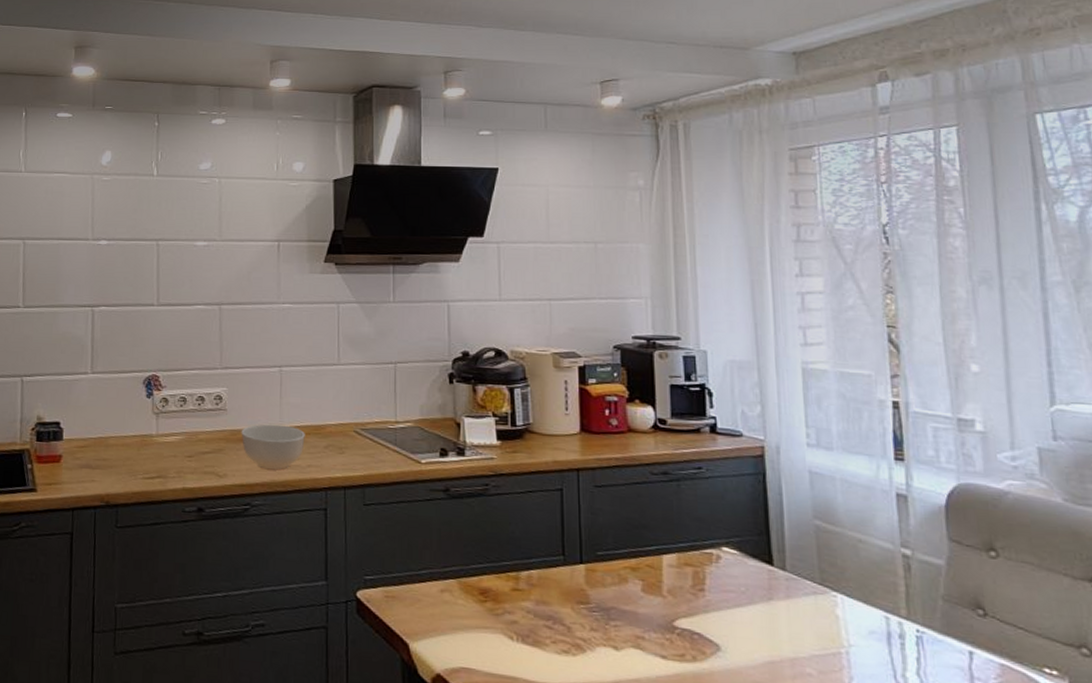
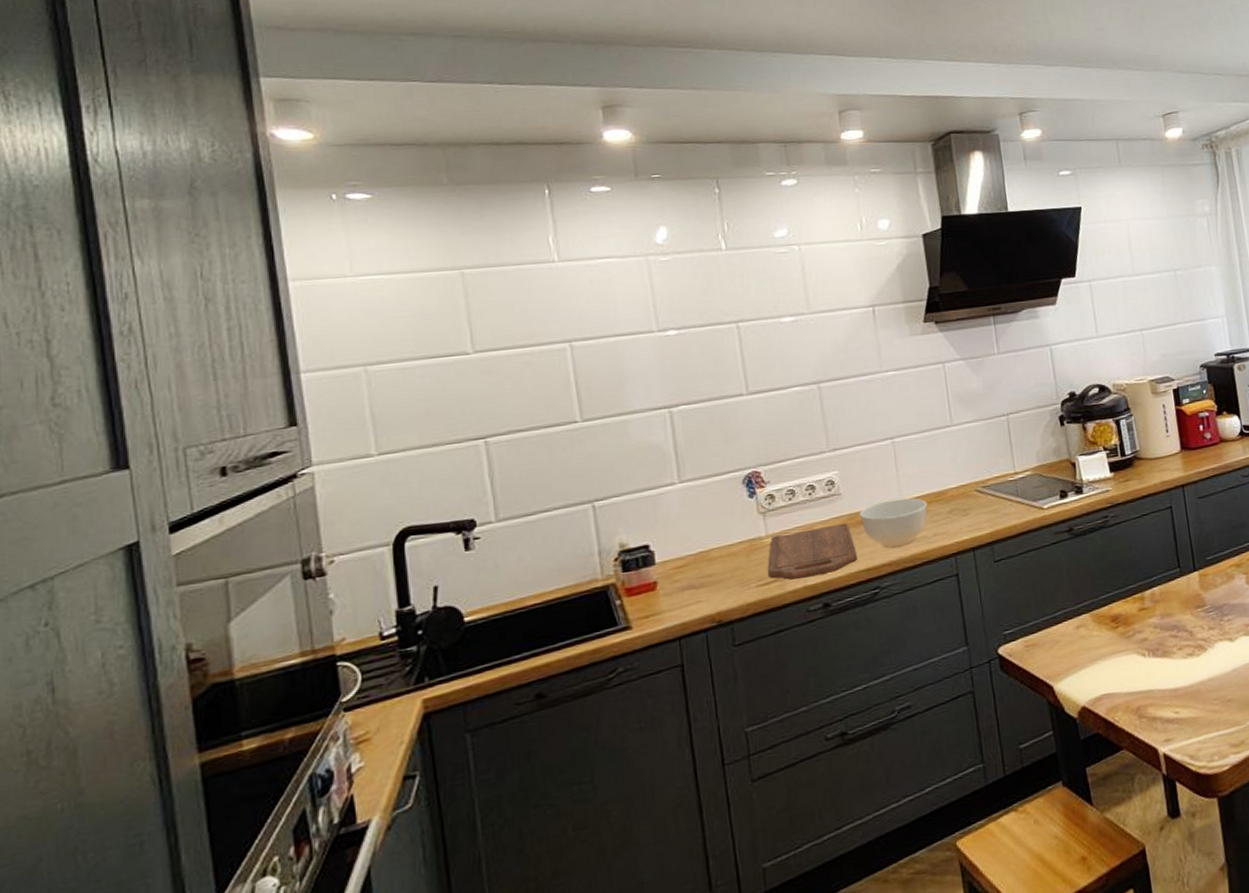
cutting board: none [153,436,234,481] -> present [767,523,858,580]

